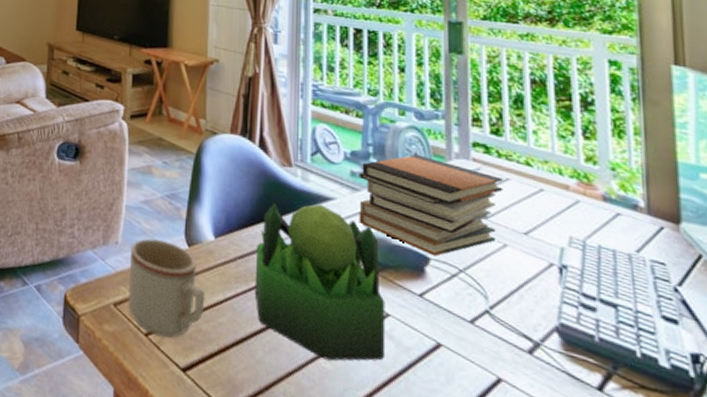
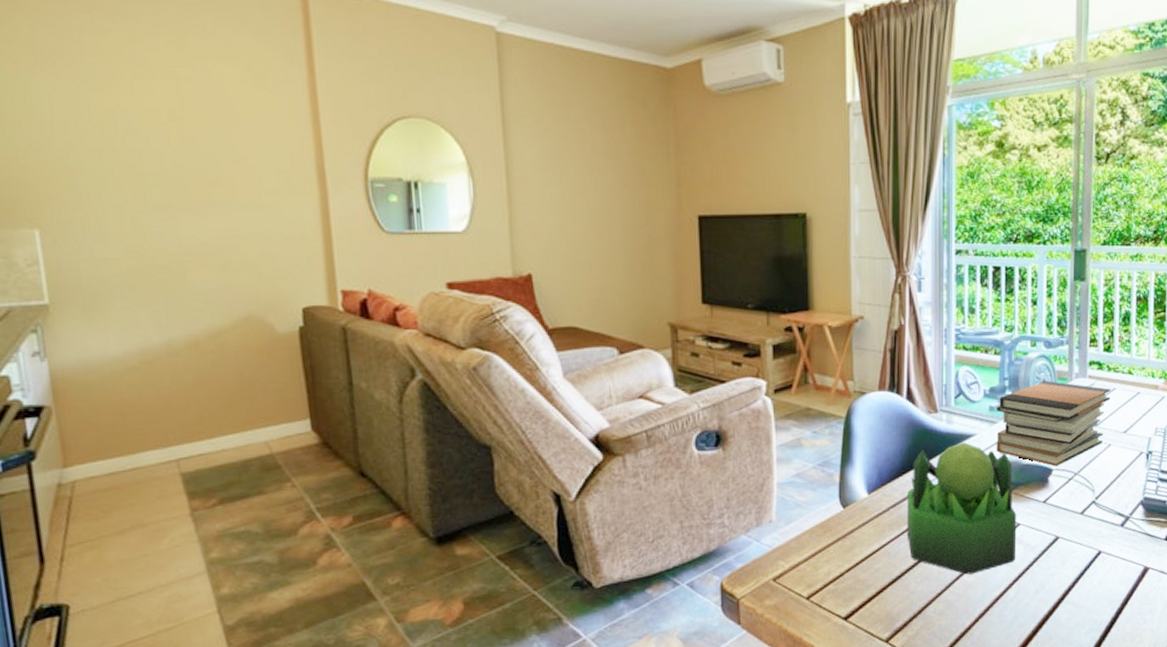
mug: present [127,238,205,338] -> none [785,508,862,597]

